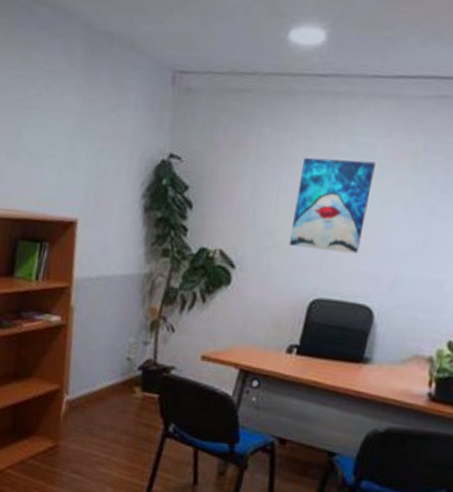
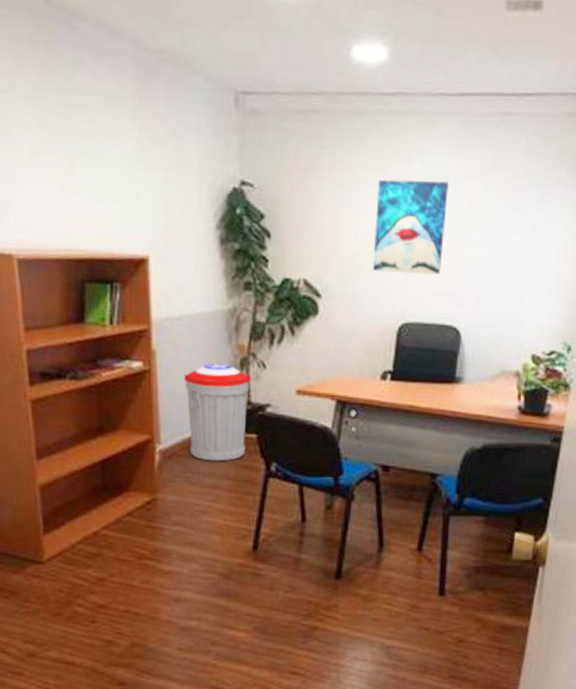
trash can: none [94,323,160,418] -> present [183,363,251,462]

